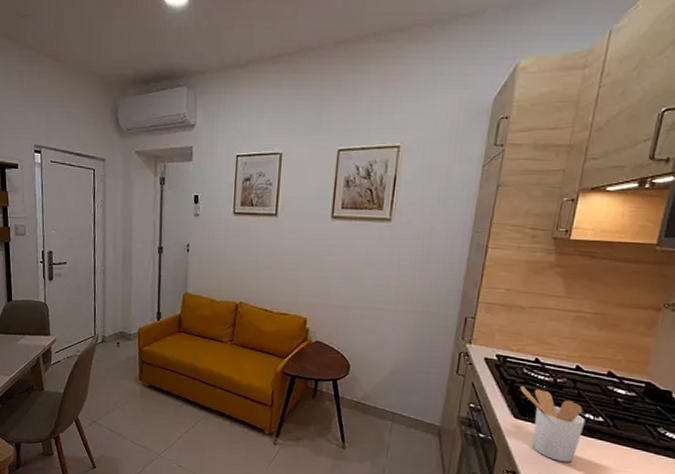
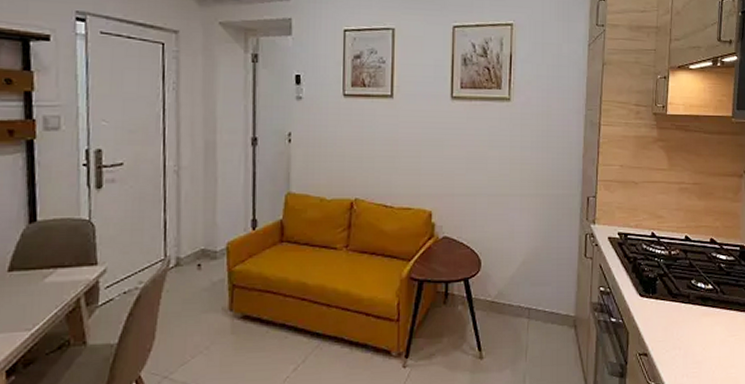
utensil holder: present [520,385,585,462] -> none [642,261,699,335]

